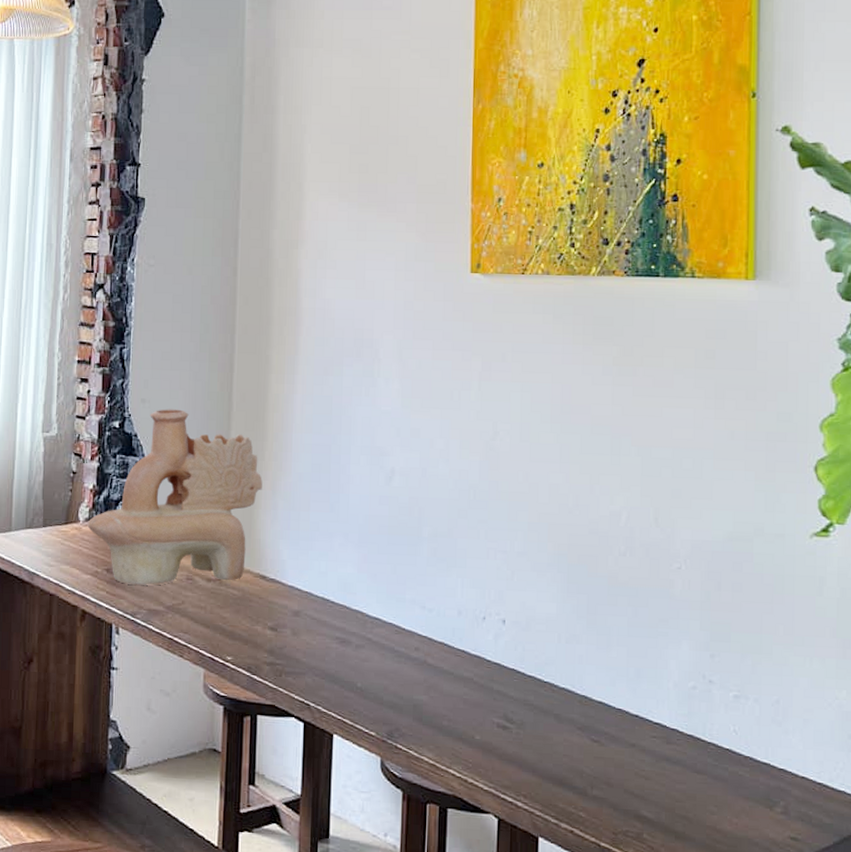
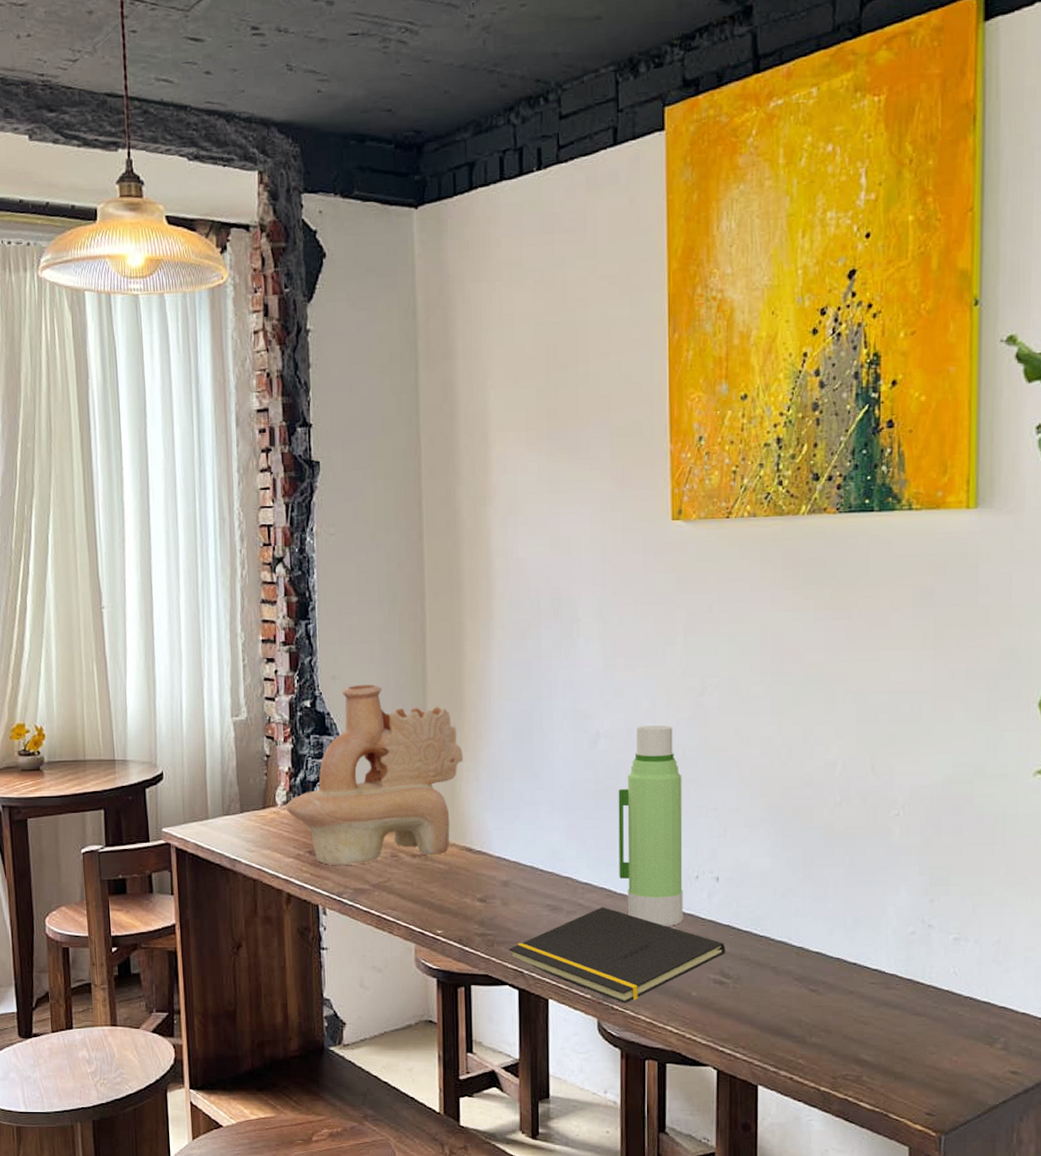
notepad: none [297,643,510,743] -> present [509,907,726,1003]
water bottle: none [408,466,473,666] -> present [618,725,683,926]

